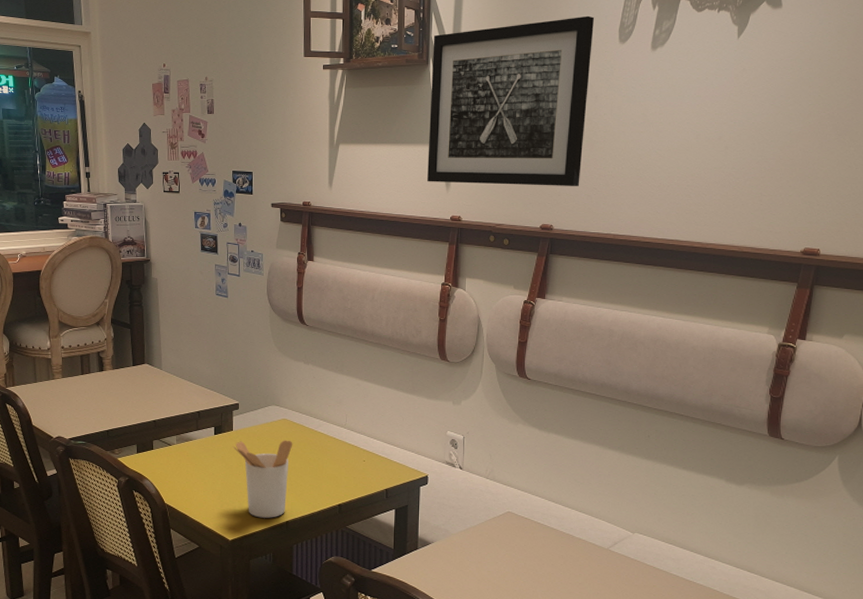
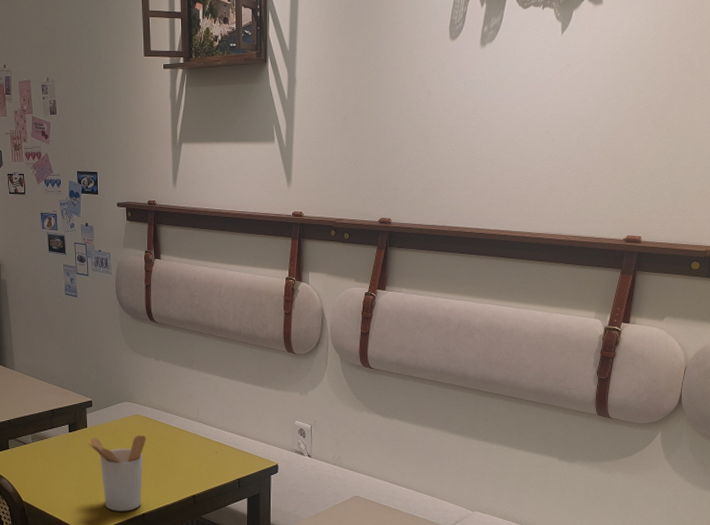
wall art: present [427,15,594,186] -> none [269,13,425,181]

